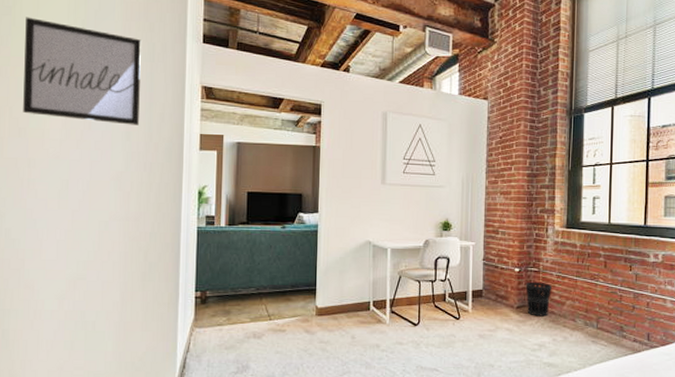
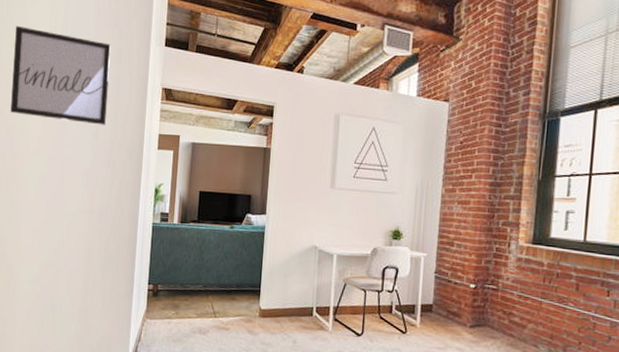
wastebasket: present [525,281,552,317] -> none [481,299,512,339]

